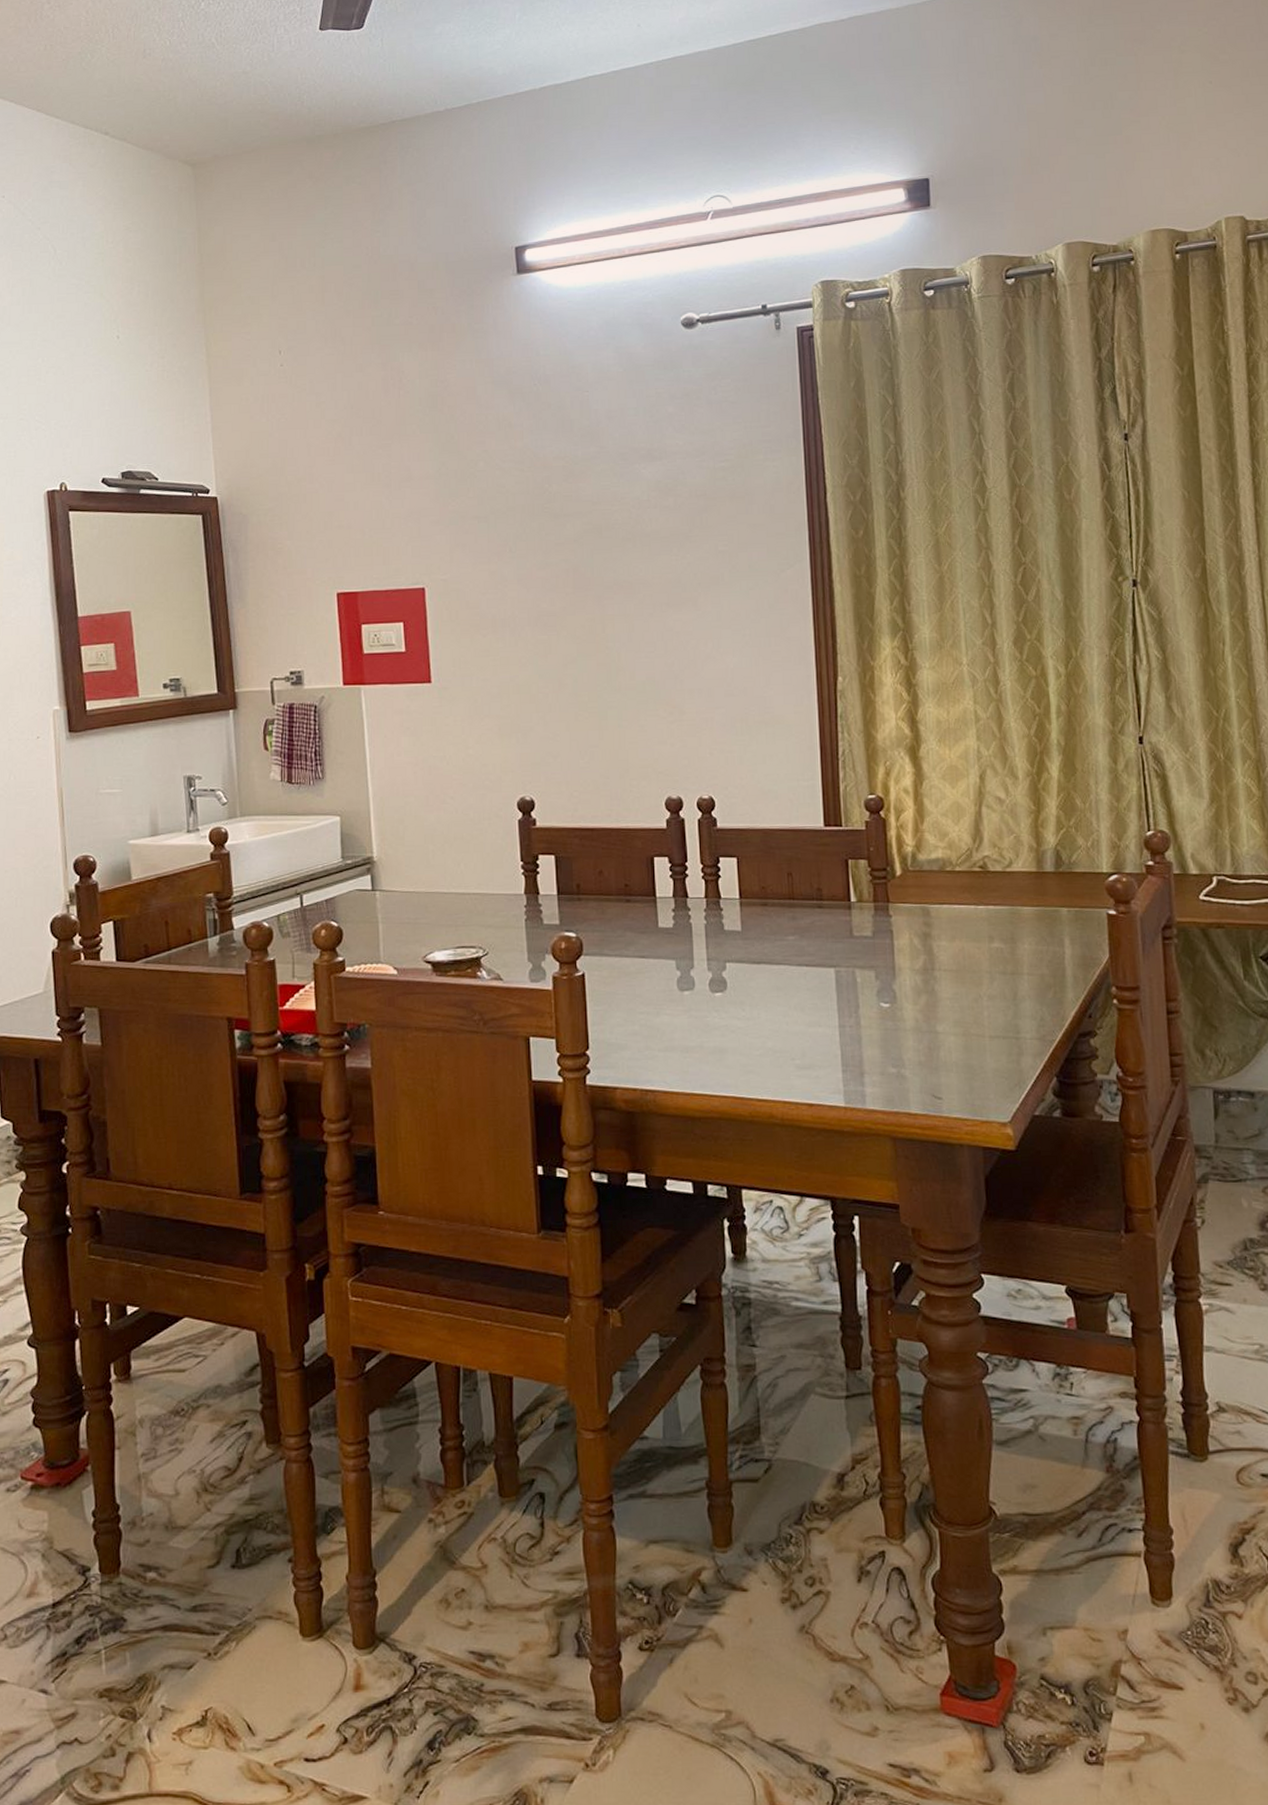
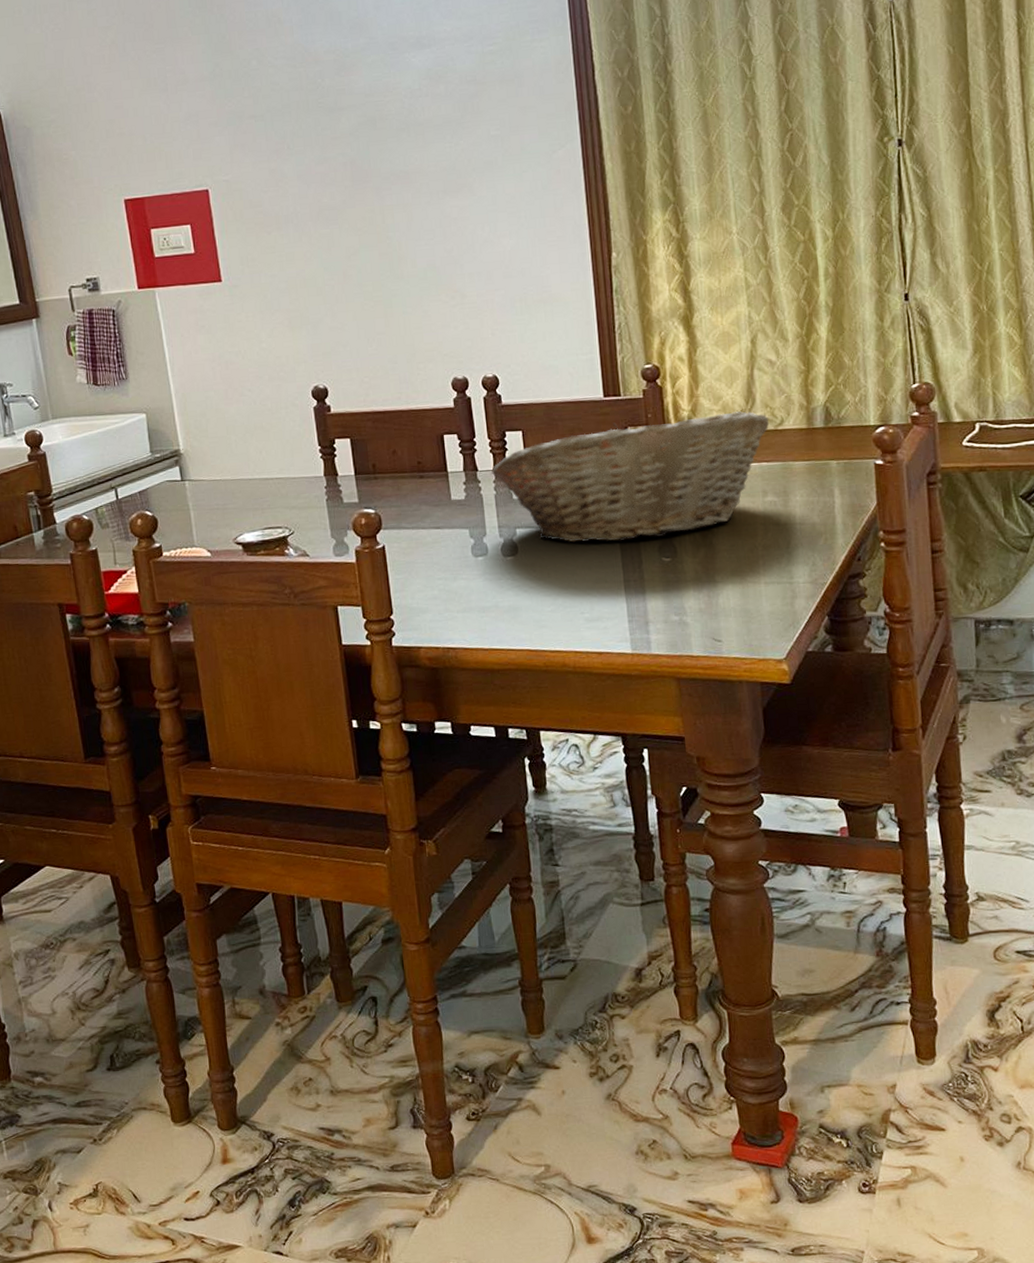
fruit basket: none [703,850,997,982] -> present [491,411,770,543]

